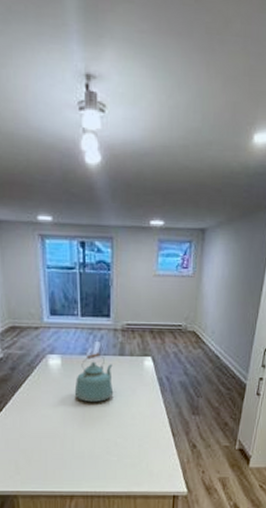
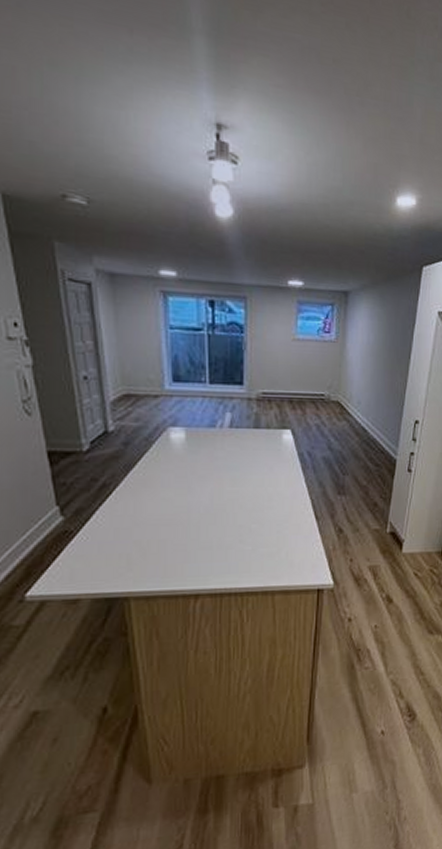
kettle: present [74,353,114,402] -> none [201,425,248,482]

